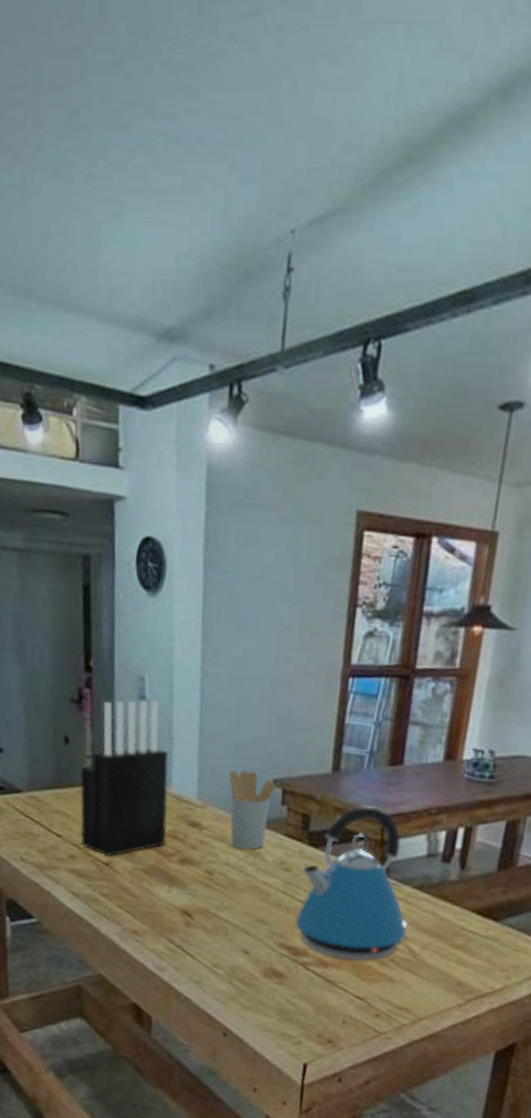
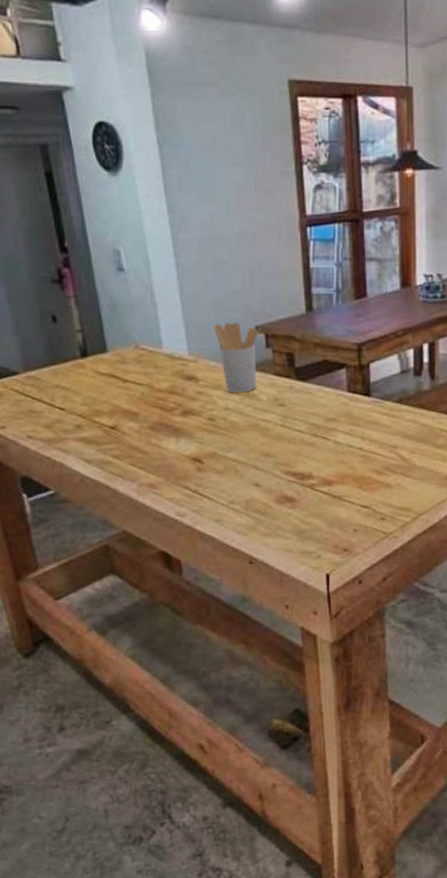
knife block: present [80,700,169,857] -> none [73,270,166,421]
kettle: present [295,804,408,960] -> none [295,336,395,475]

